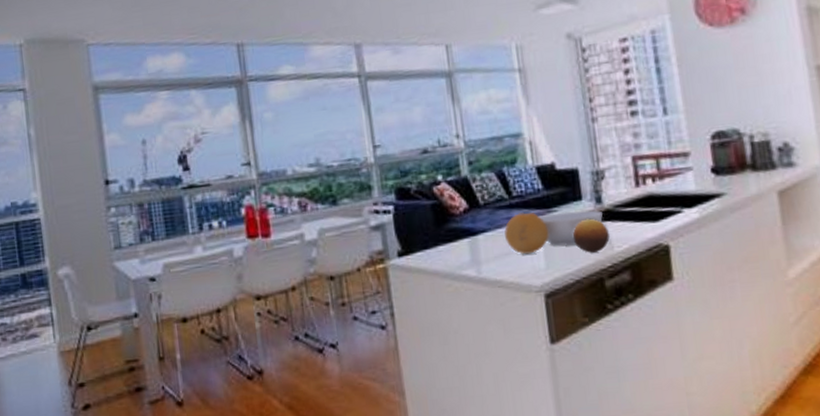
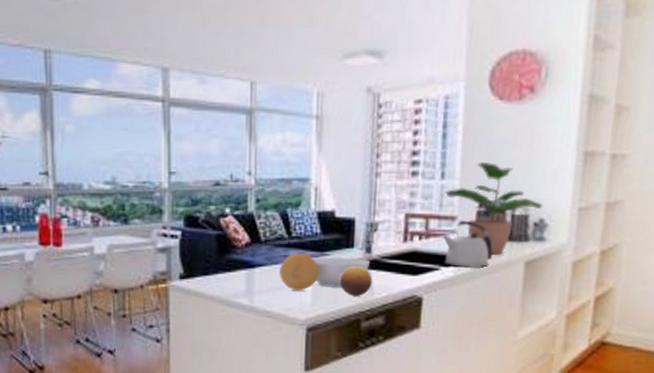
potted plant: none [671,91,783,189] -> present [445,163,543,256]
kettle: none [677,155,739,207] -> present [442,220,493,269]

